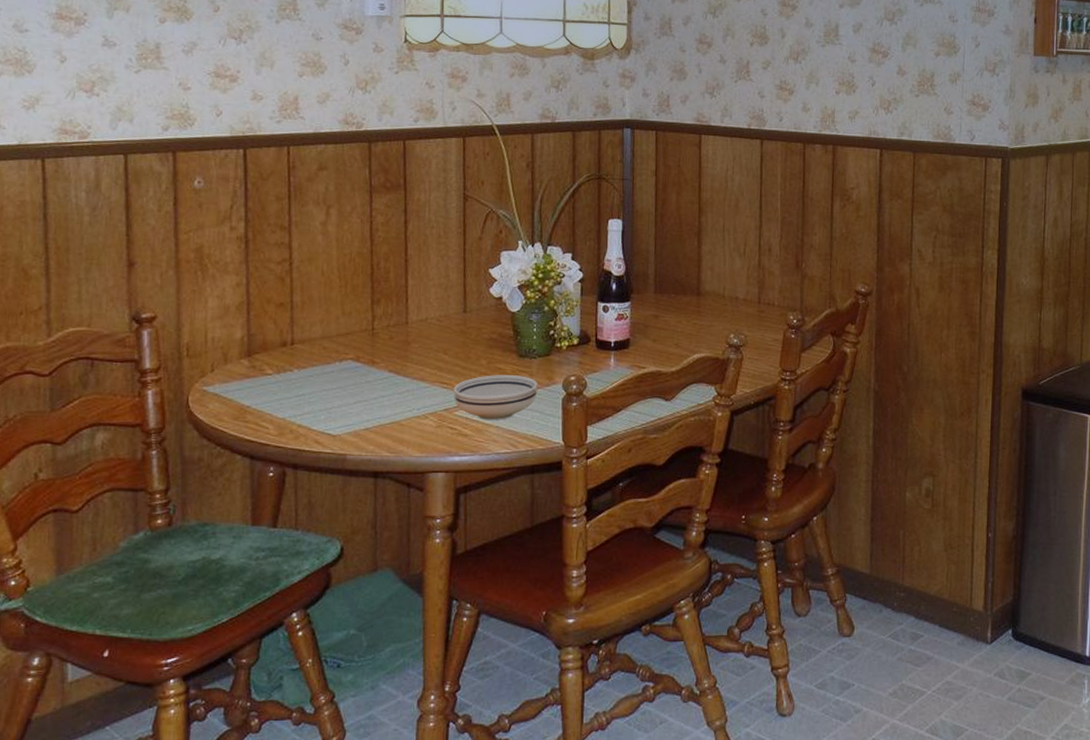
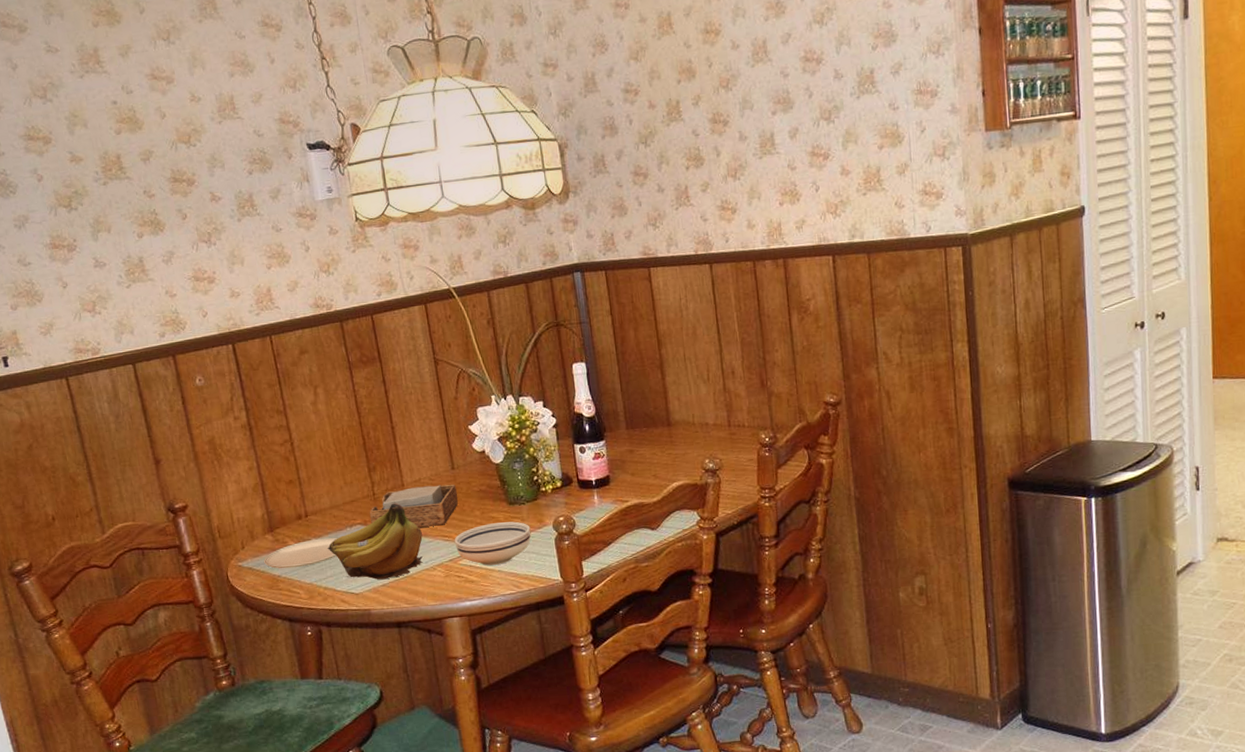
plate: none [234,370,324,400] -> present [264,537,338,569]
fruit: none [309,341,419,423] -> present [327,503,423,580]
napkin holder: none [363,326,466,371] -> present [369,484,459,527]

